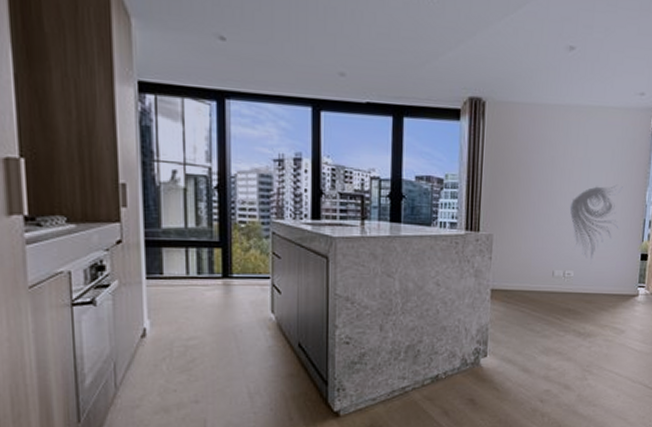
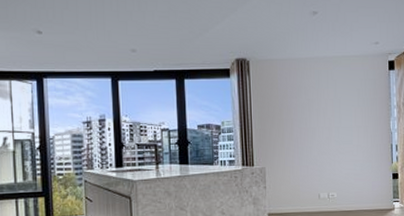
wall sculpture: present [569,184,623,264] -> none [327,117,371,186]

